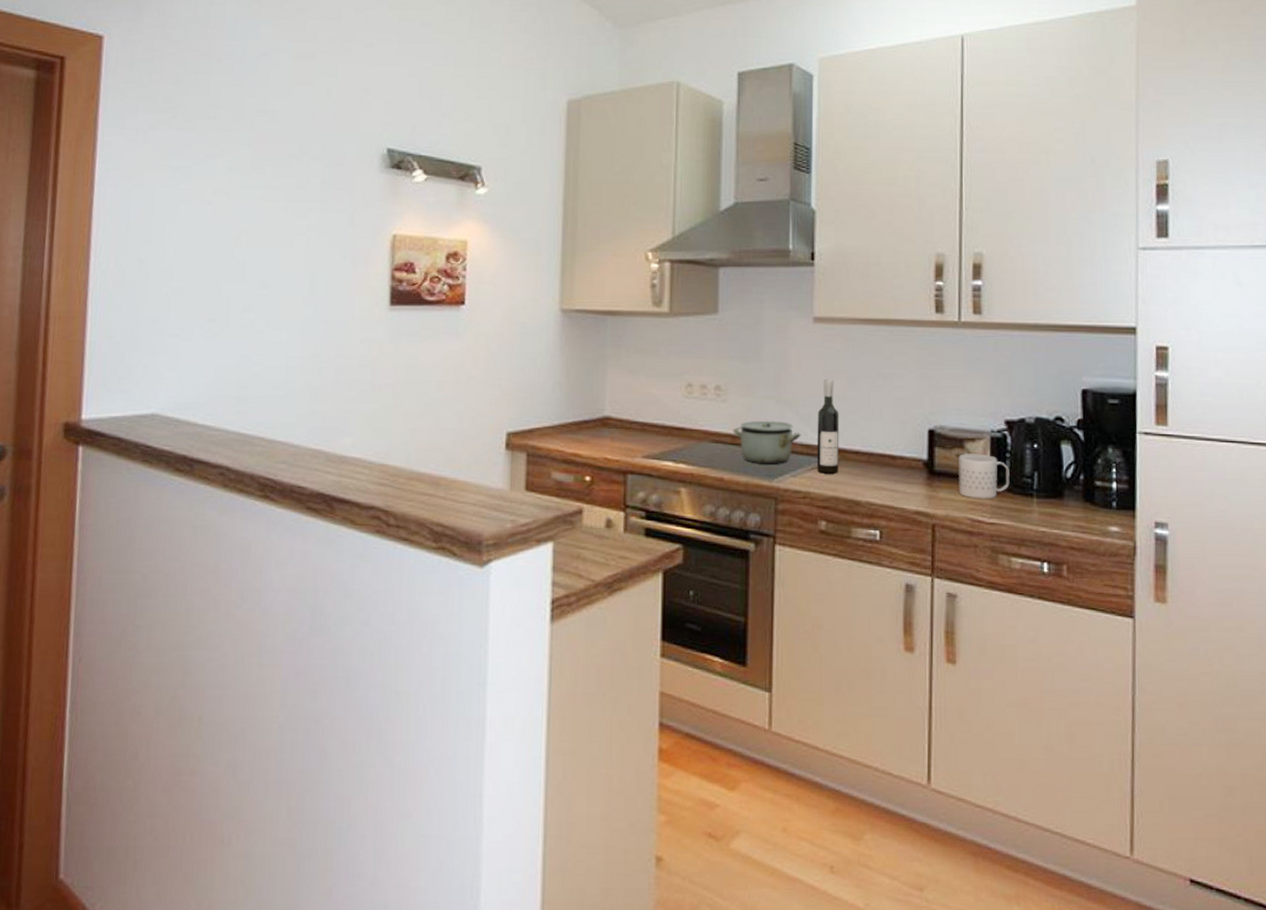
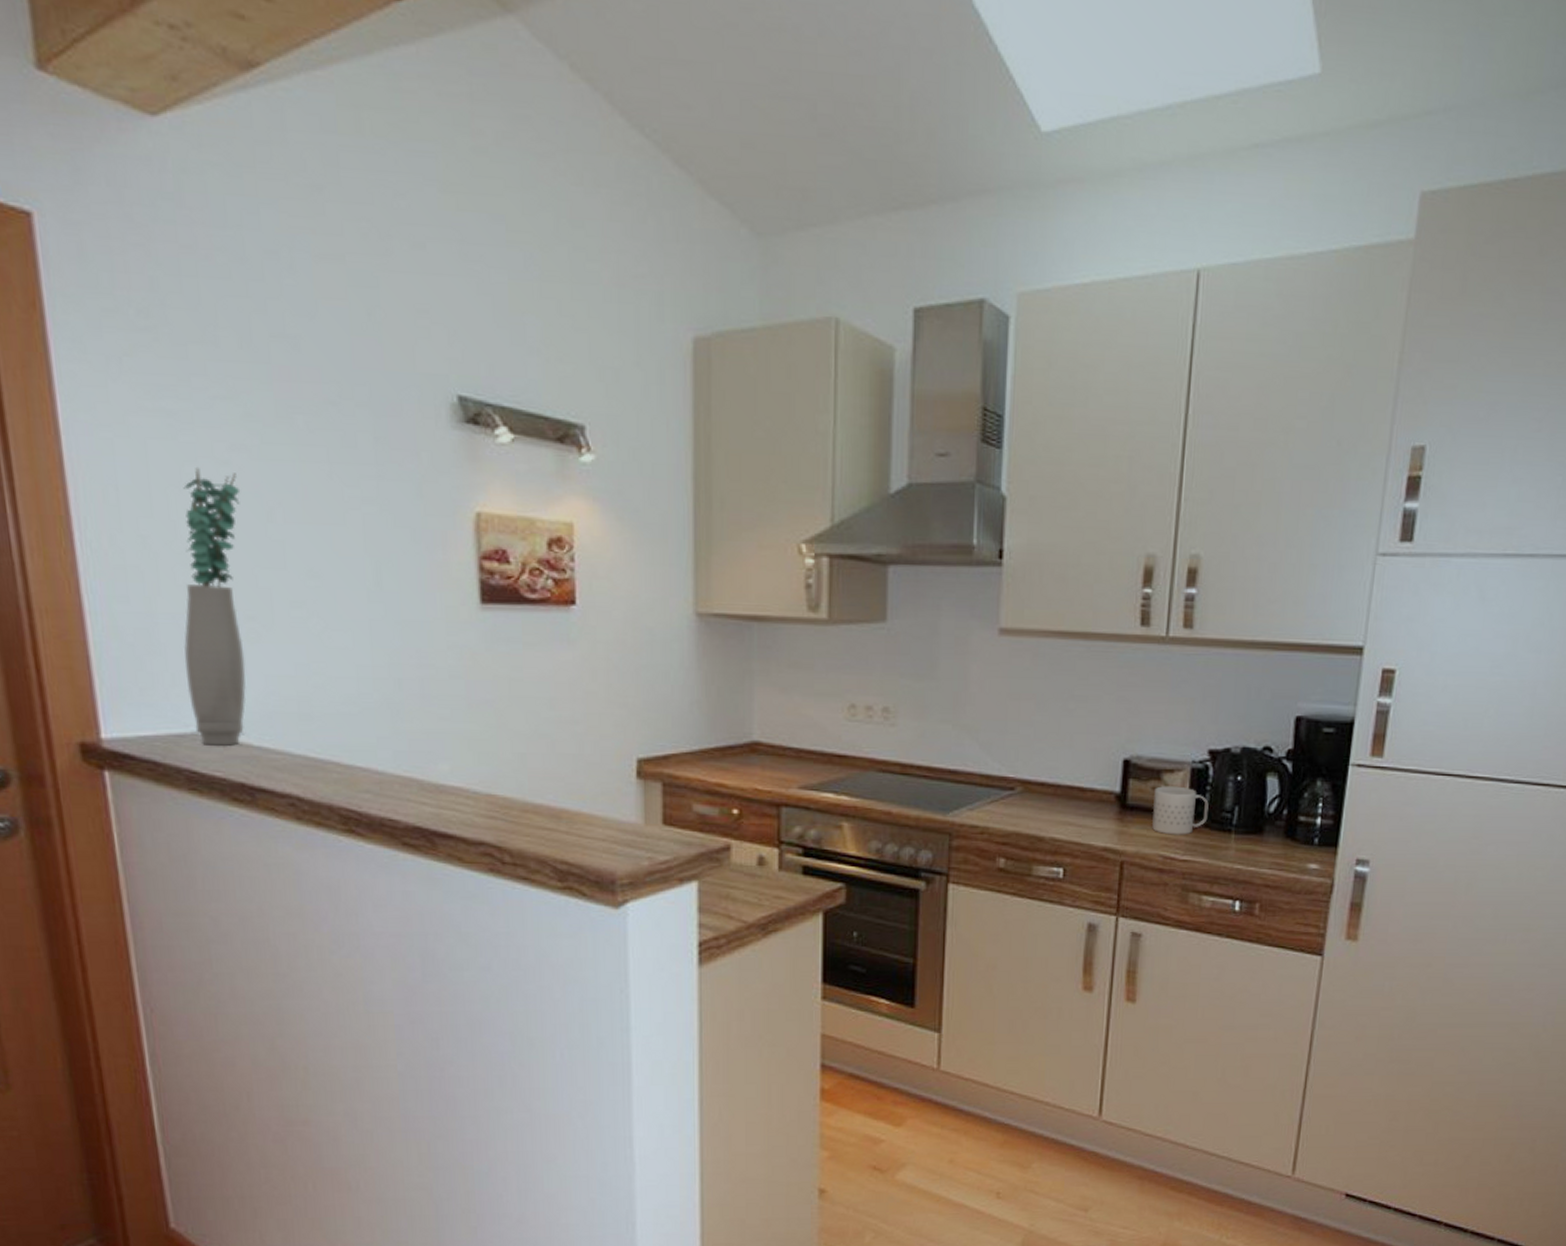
vase: none [154,207,218,425] -> present [183,468,247,747]
saucepan: present [733,420,801,464] -> none [903,747,981,797]
bottle: present [817,378,840,474] -> none [997,700,1025,807]

